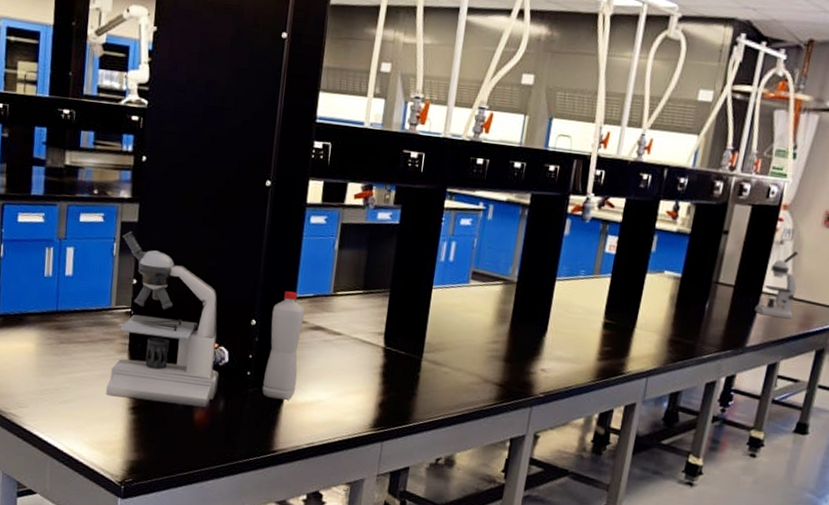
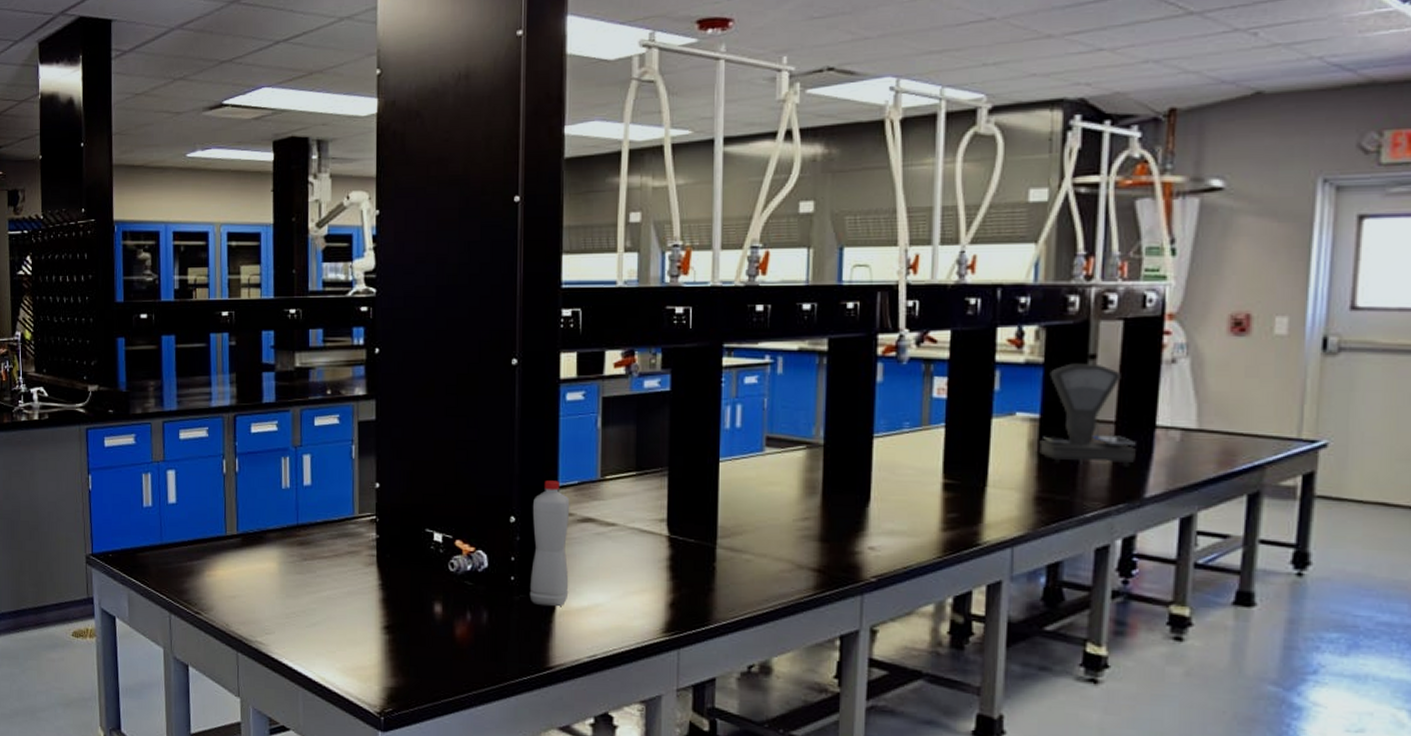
microscope: present [106,231,220,408] -> none [356,431,479,621]
scale: none [677,236,746,322] -> present [1039,363,1136,467]
microscope: present [754,251,799,319] -> none [1148,370,1206,456]

